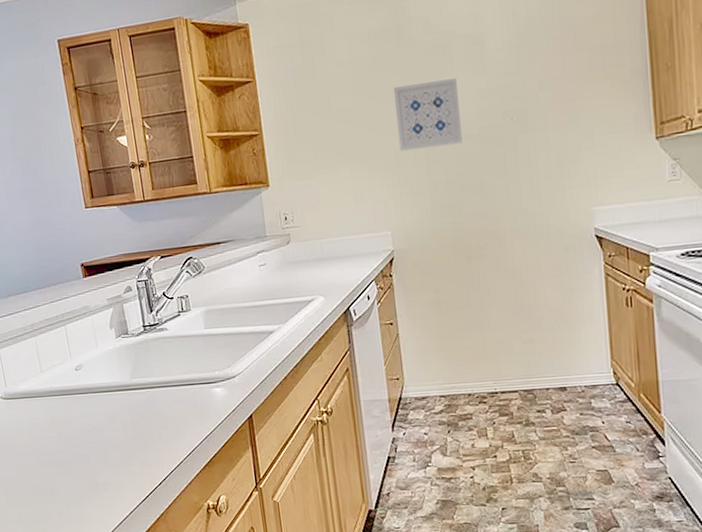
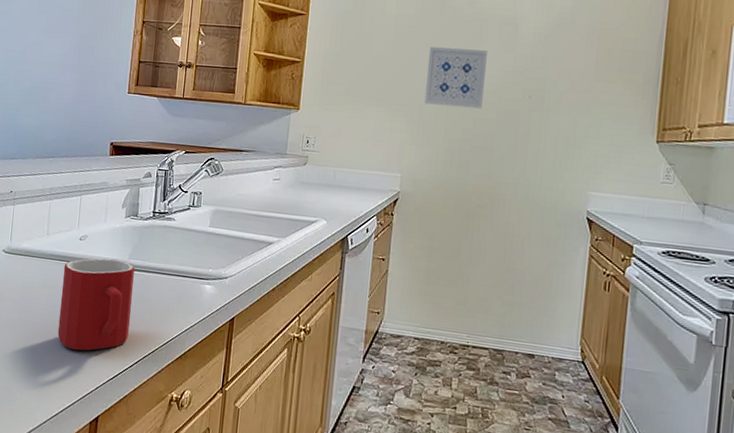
mug: none [66,381,150,480] -> present [57,258,135,351]

